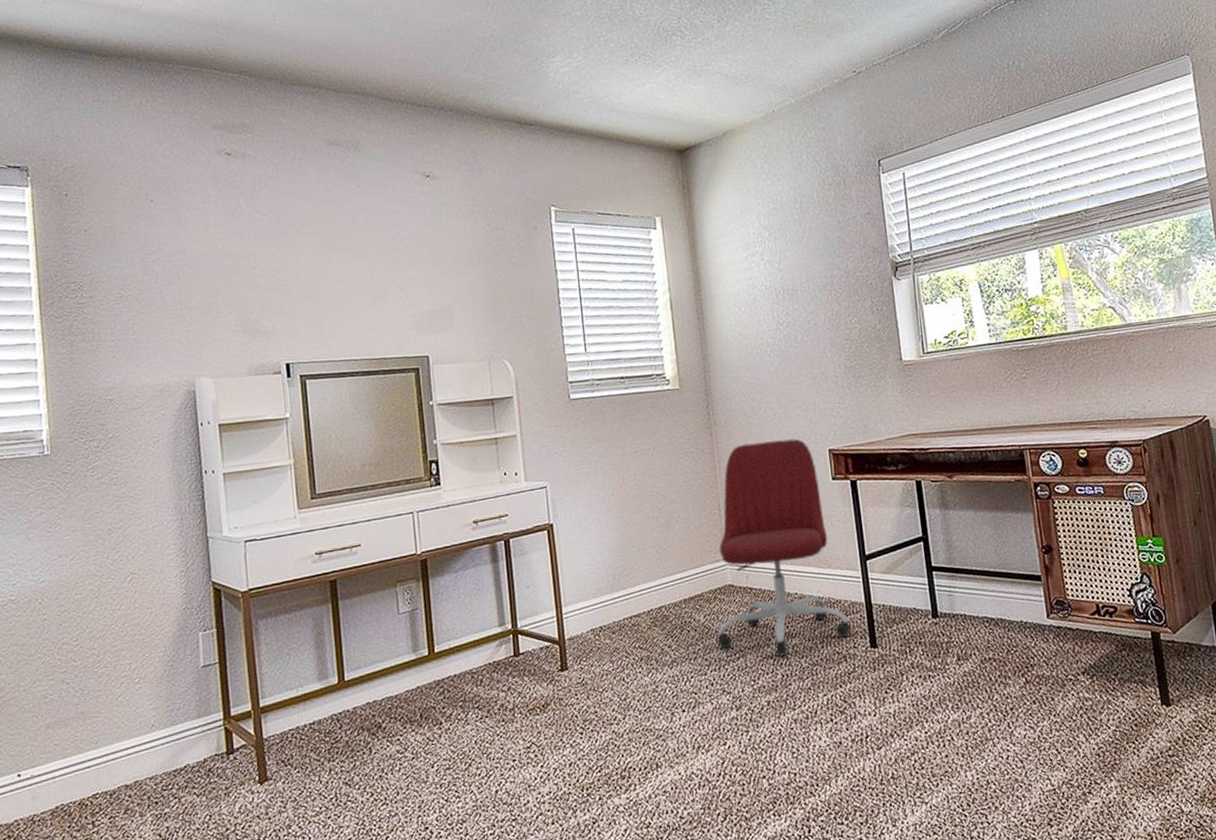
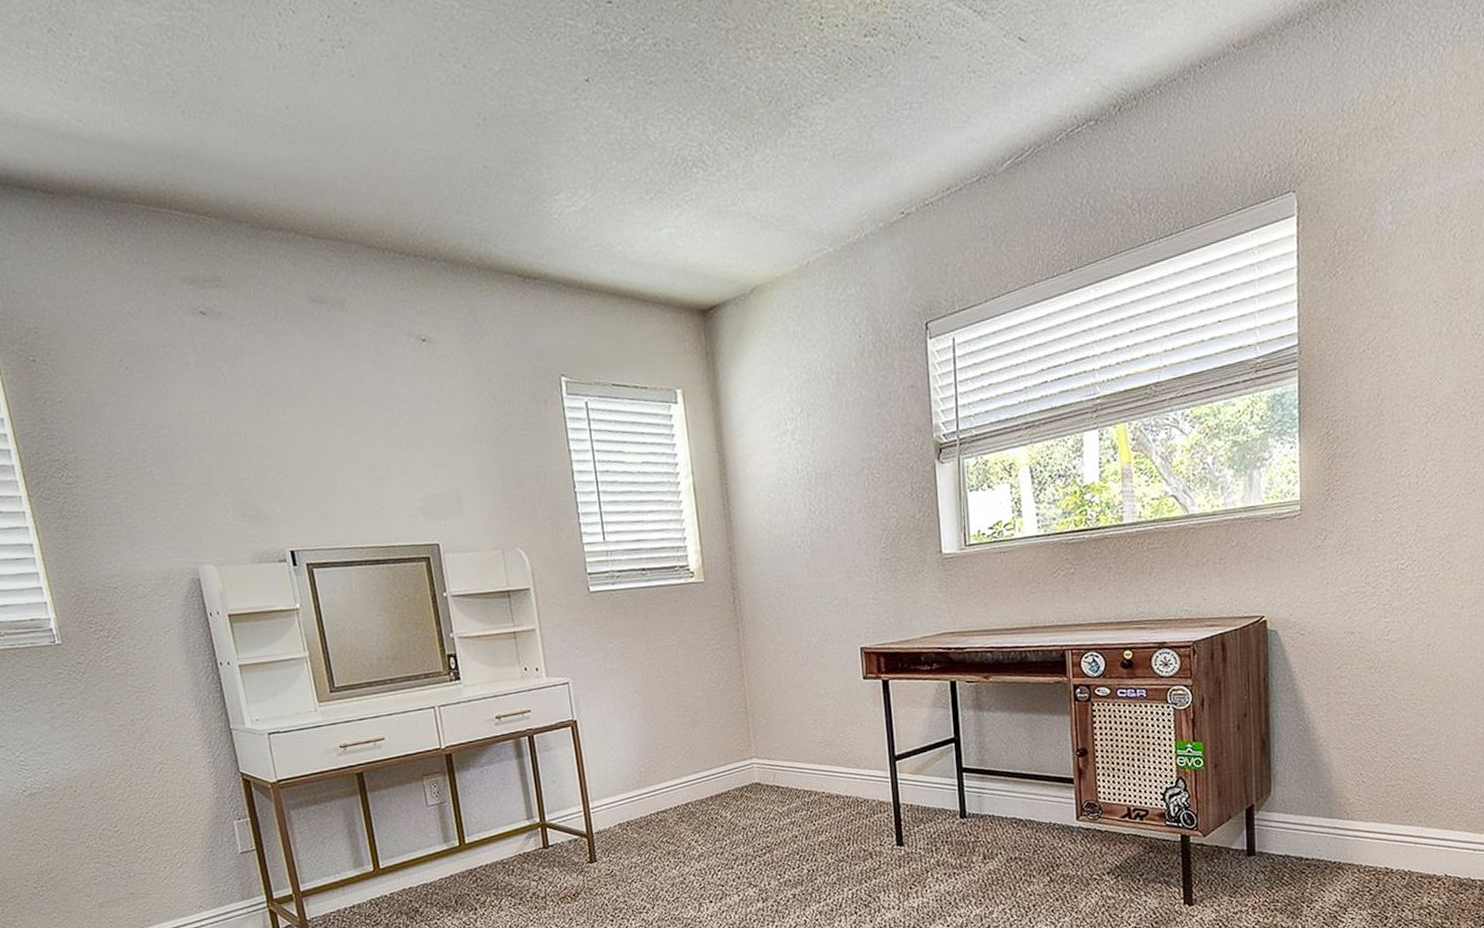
office chair: present [717,439,852,656] -> none [743,636,879,852]

